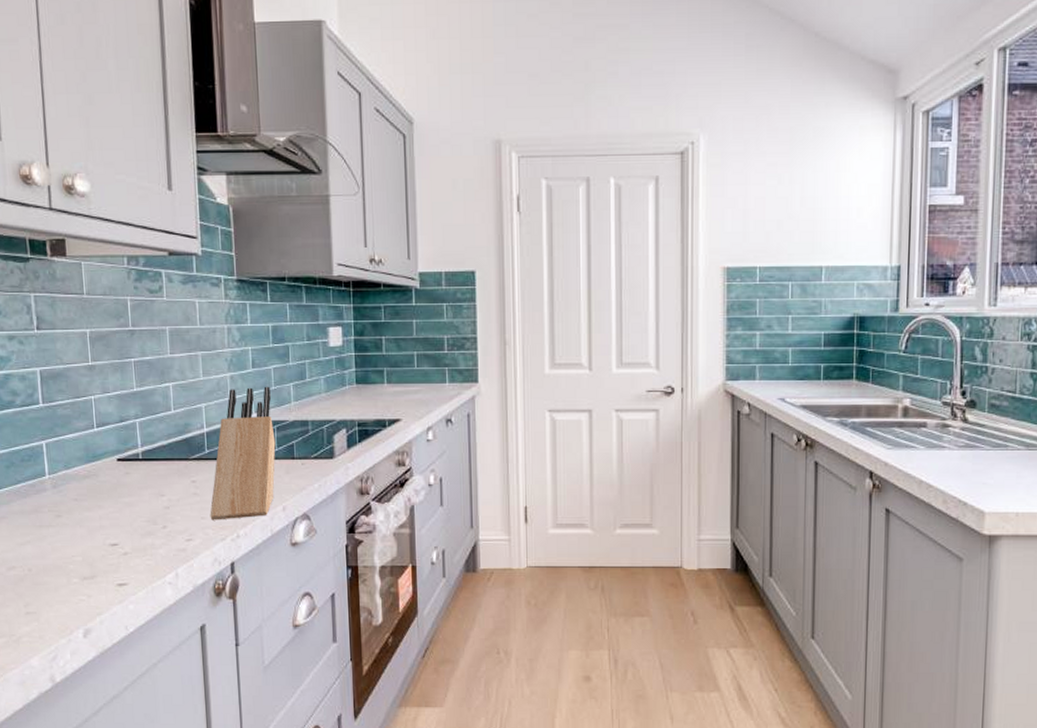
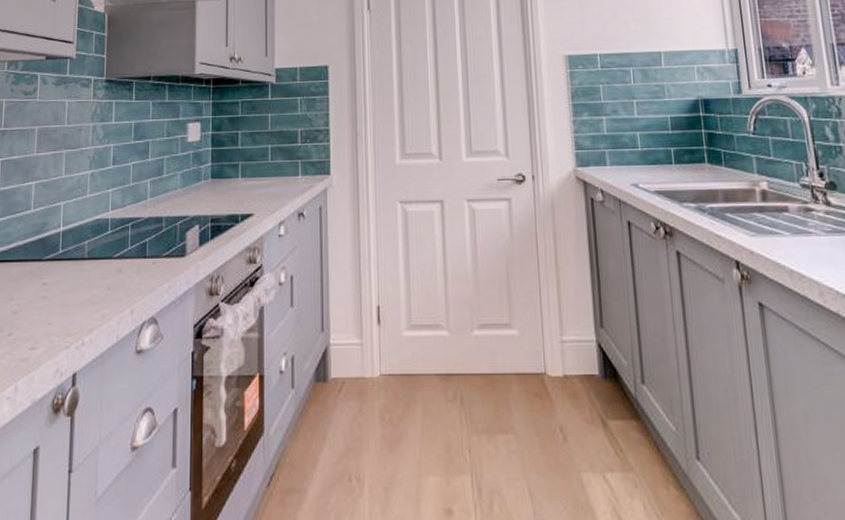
knife block: present [210,386,276,520] -> none [57,182,129,326]

